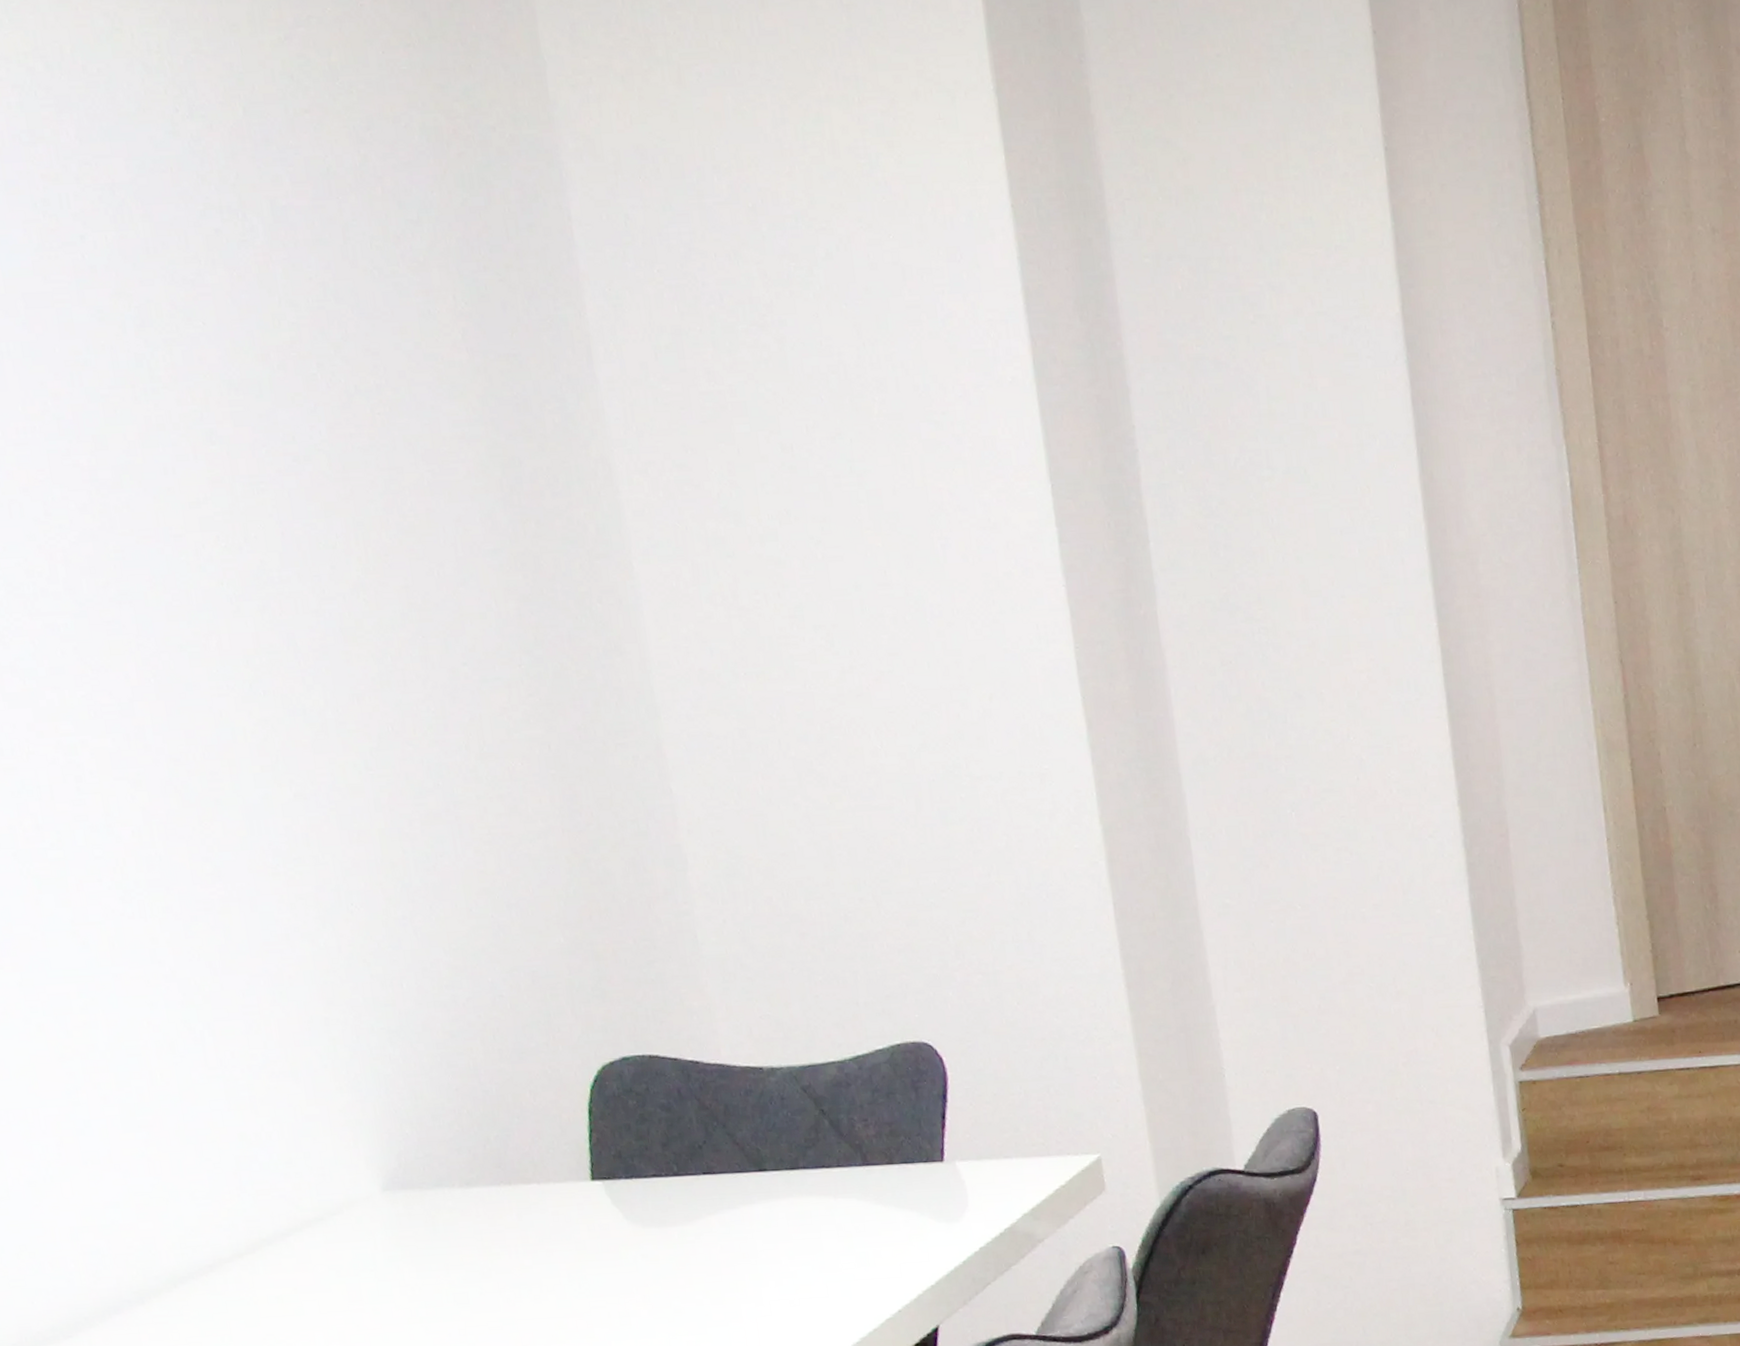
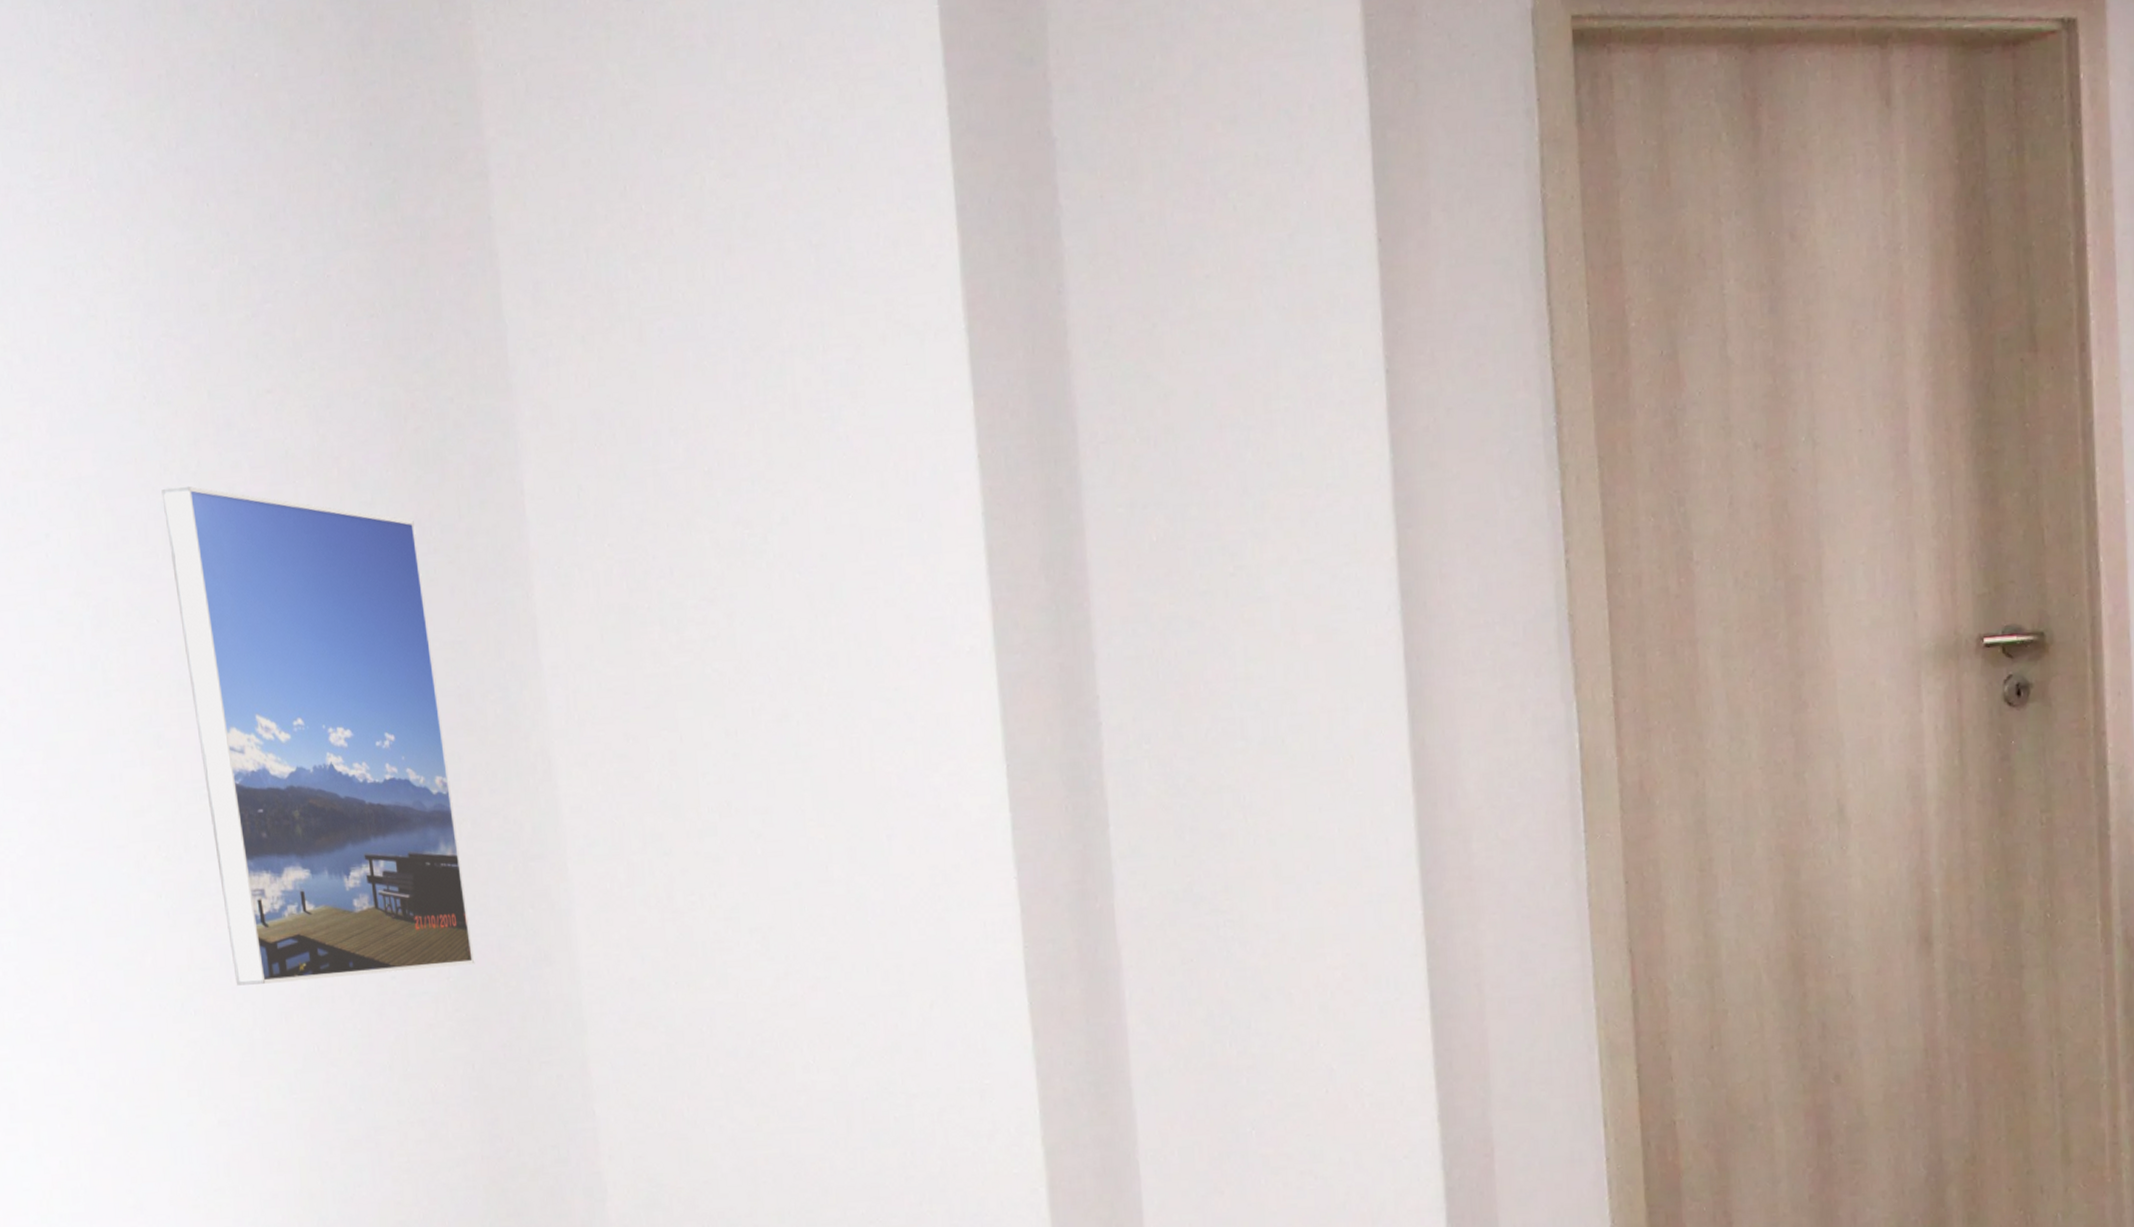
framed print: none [200,196,546,669] -> present [161,485,475,986]

